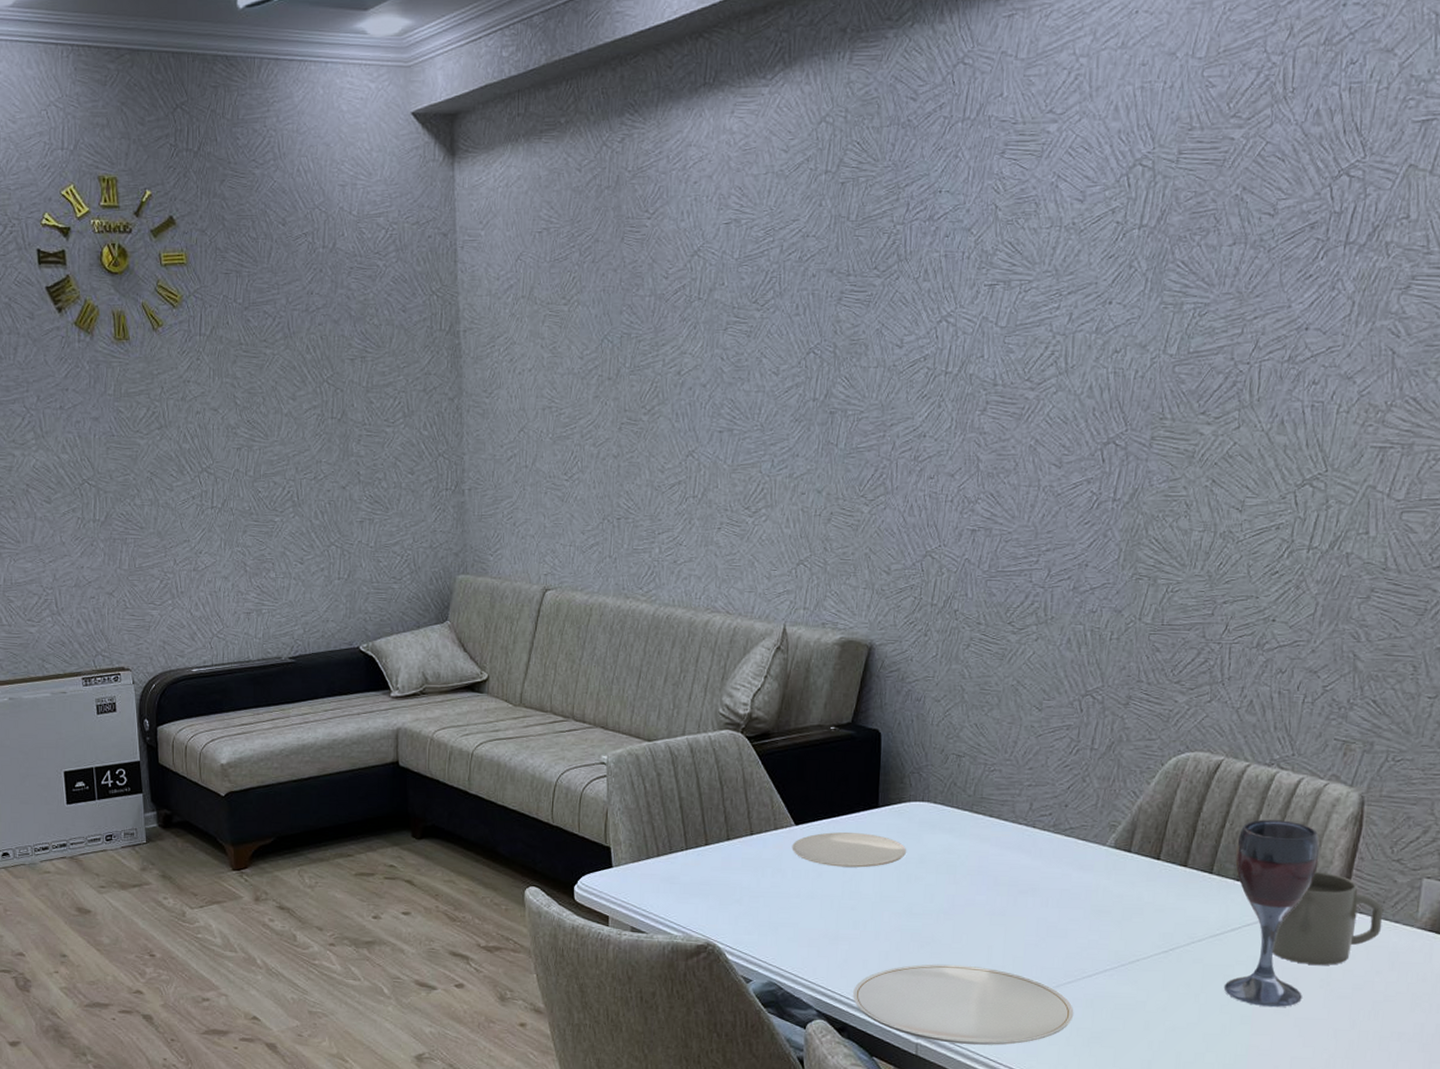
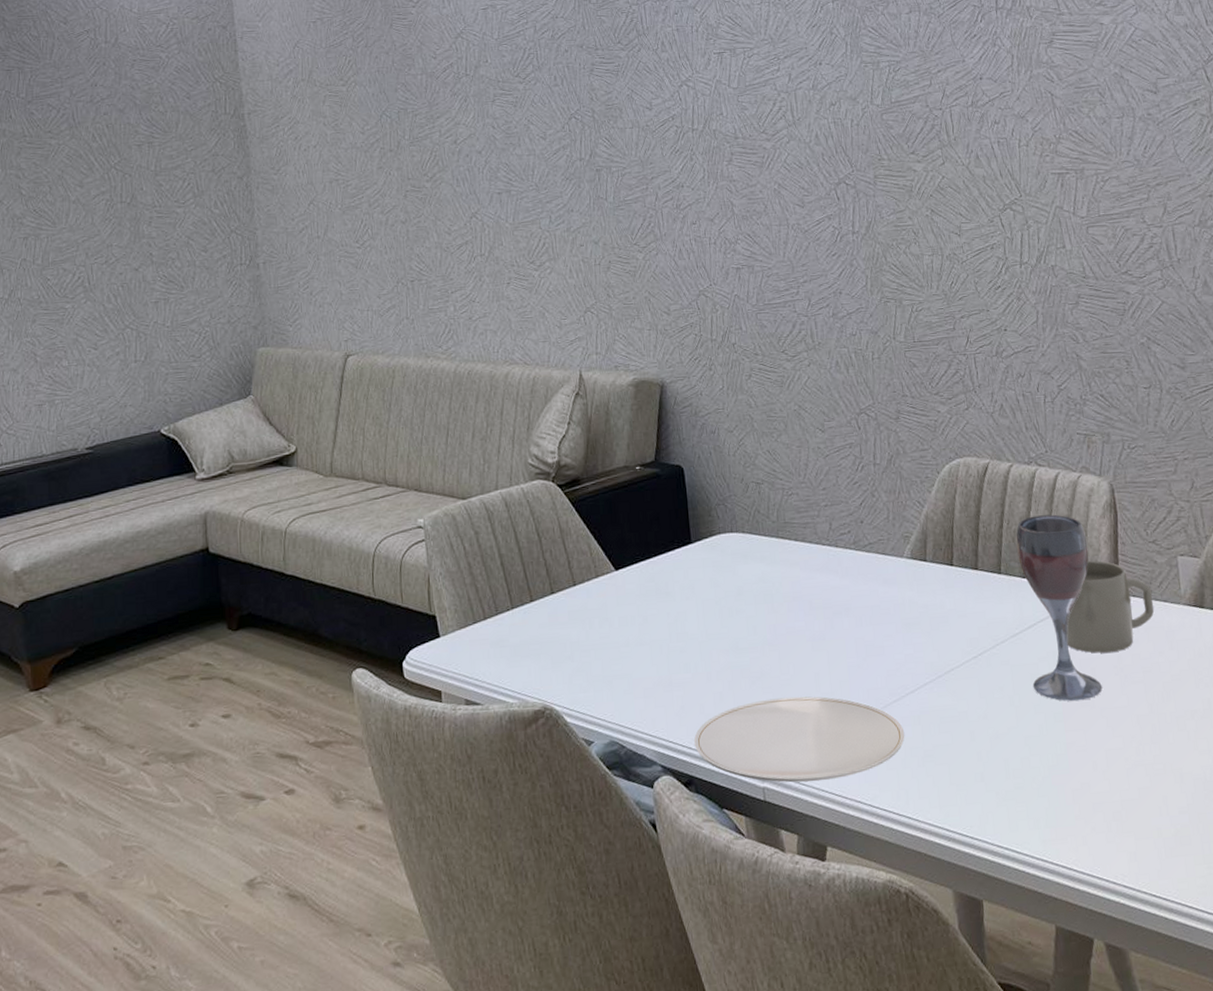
plate: present [792,832,907,868] -> none [615,571,725,609]

